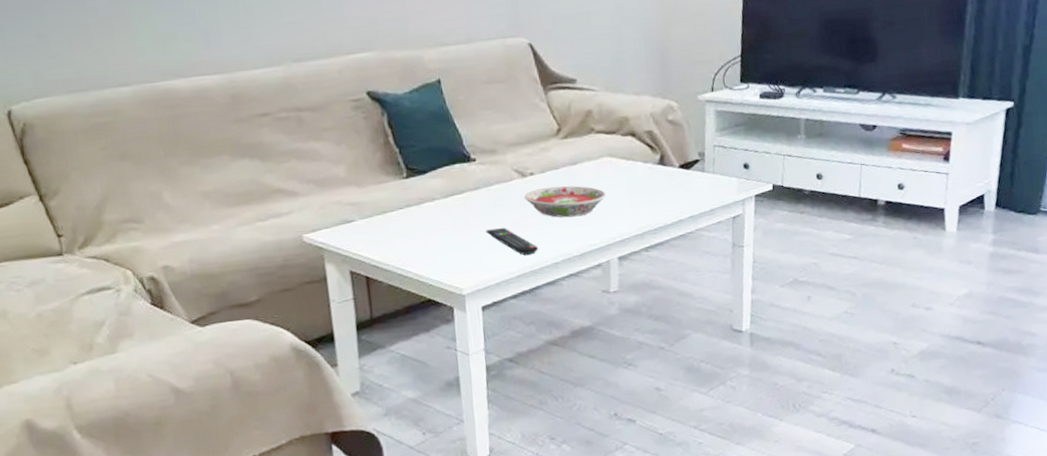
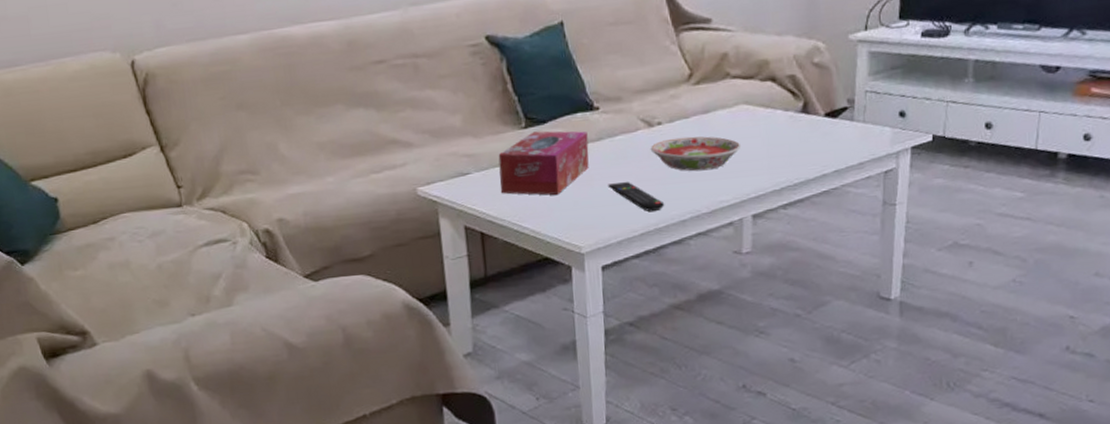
tissue box: none [381,180,468,241] -> present [498,131,589,196]

